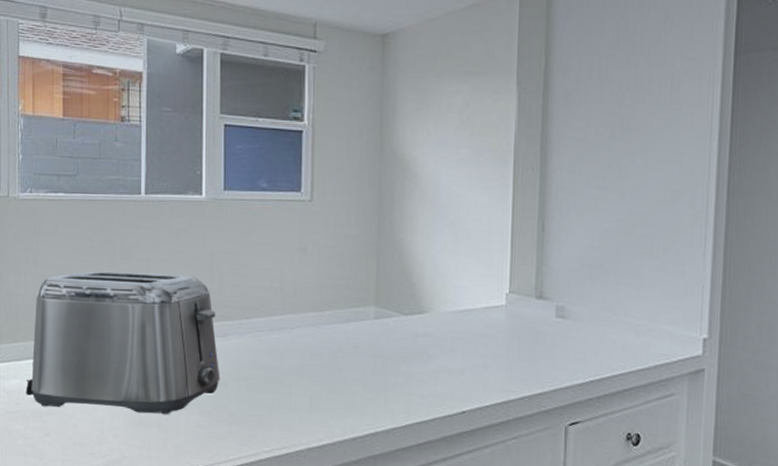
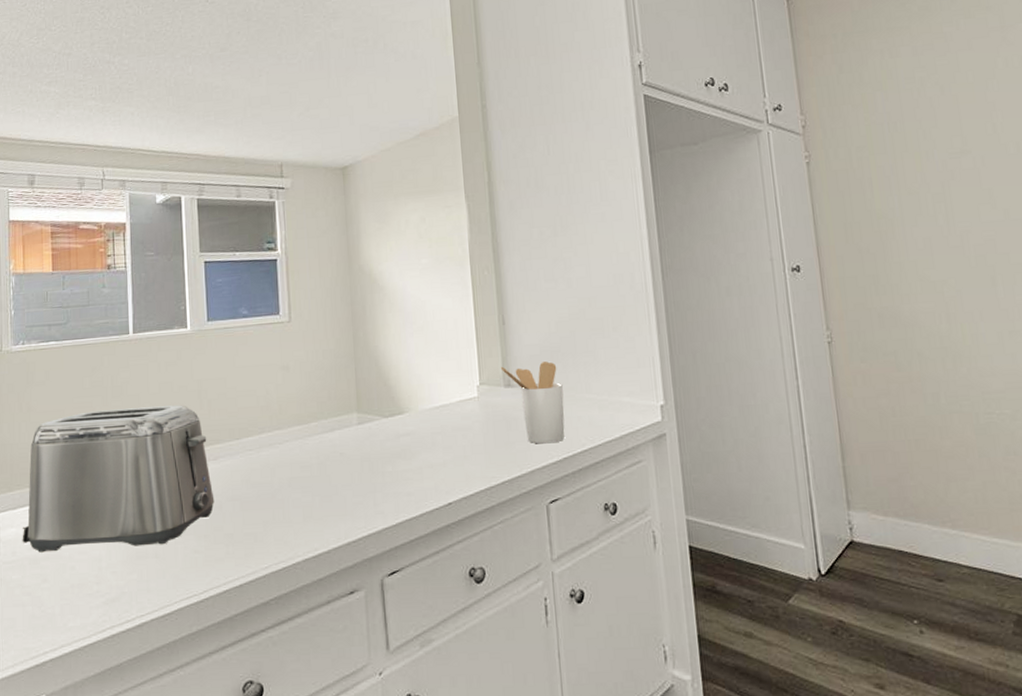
utensil holder: none [533,276,600,364] -> present [500,361,565,444]

